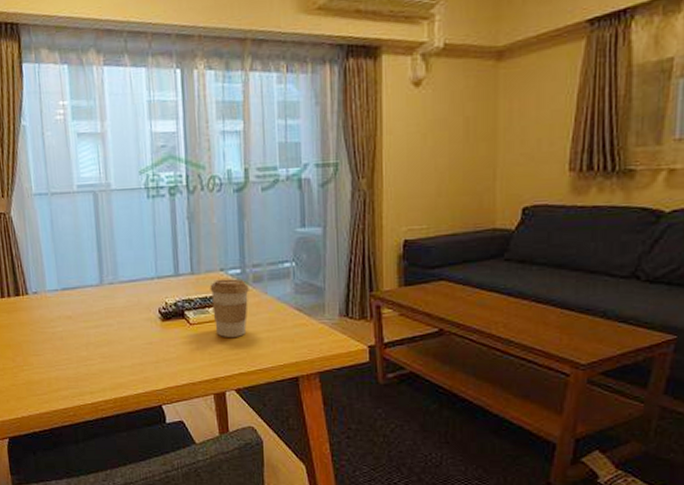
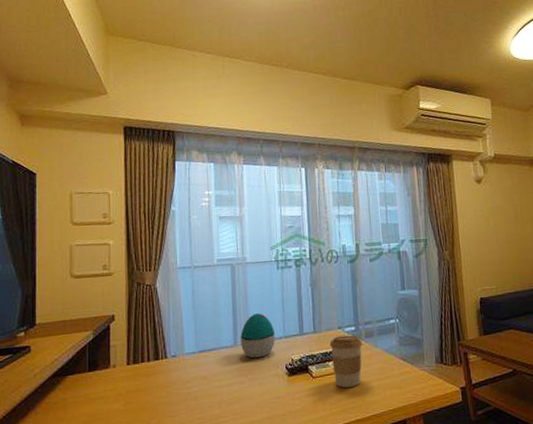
decorative egg: none [107,249,146,300] -> present [240,313,275,359]

